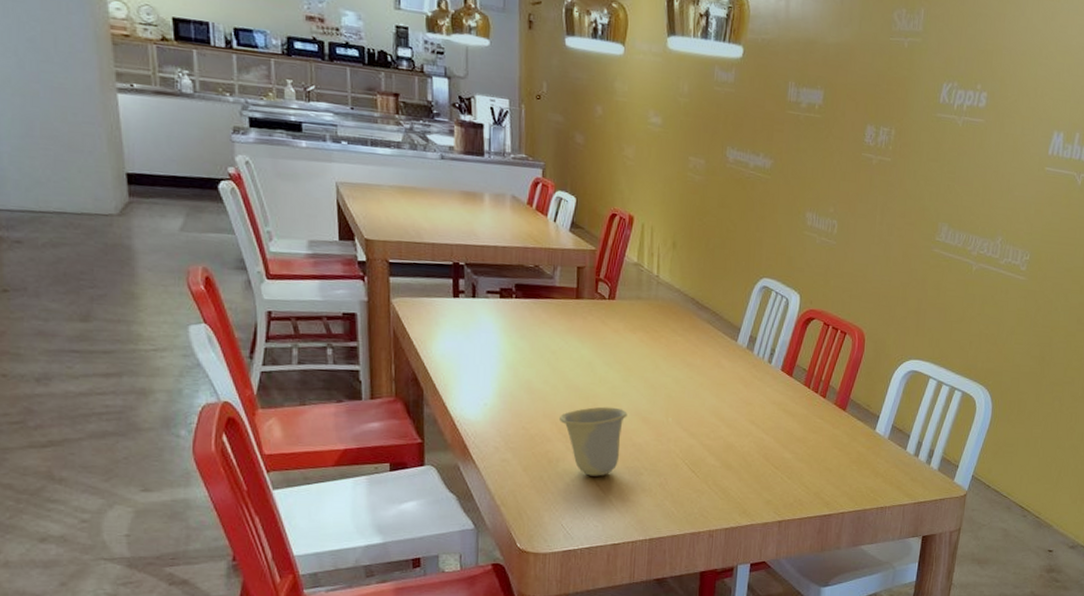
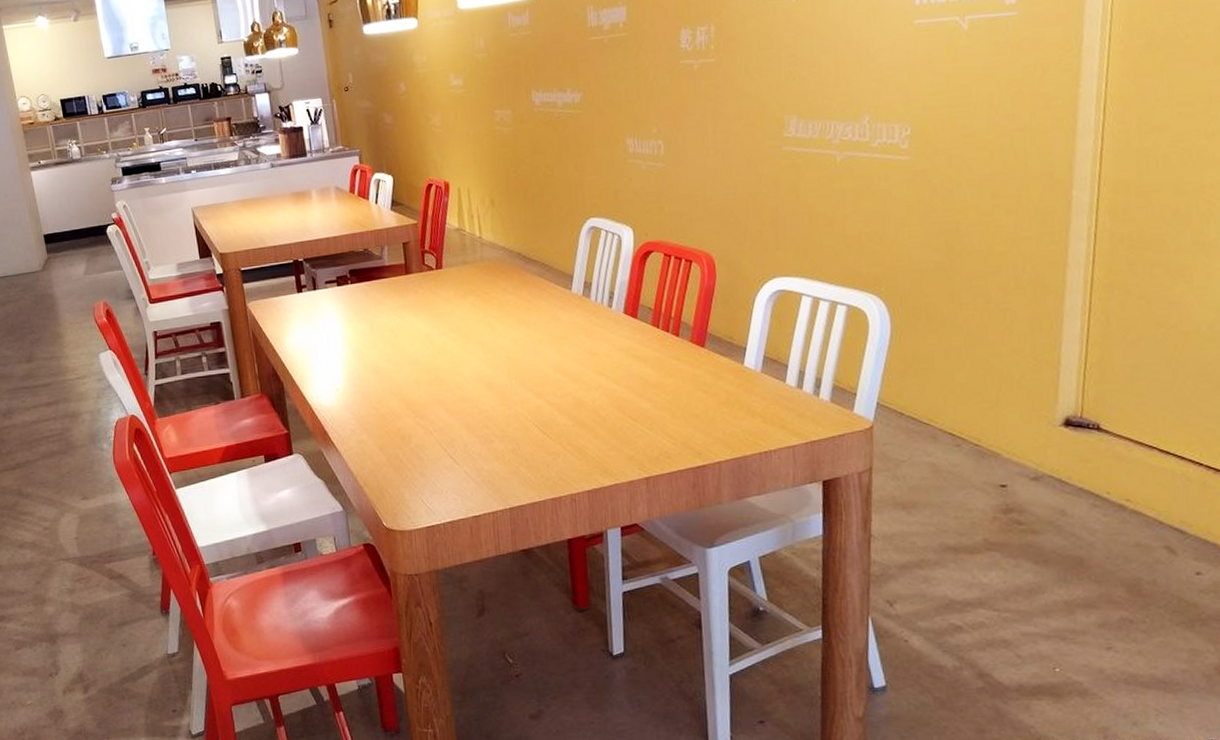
cup: present [560,406,628,476] -> none [406,376,470,449]

